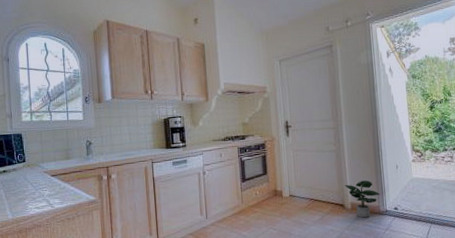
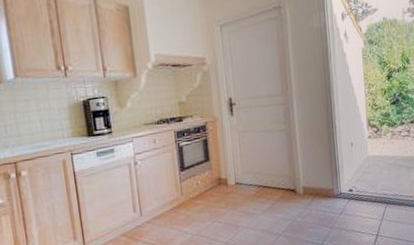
potted plant: present [344,180,381,218] -> none [296,161,335,203]

